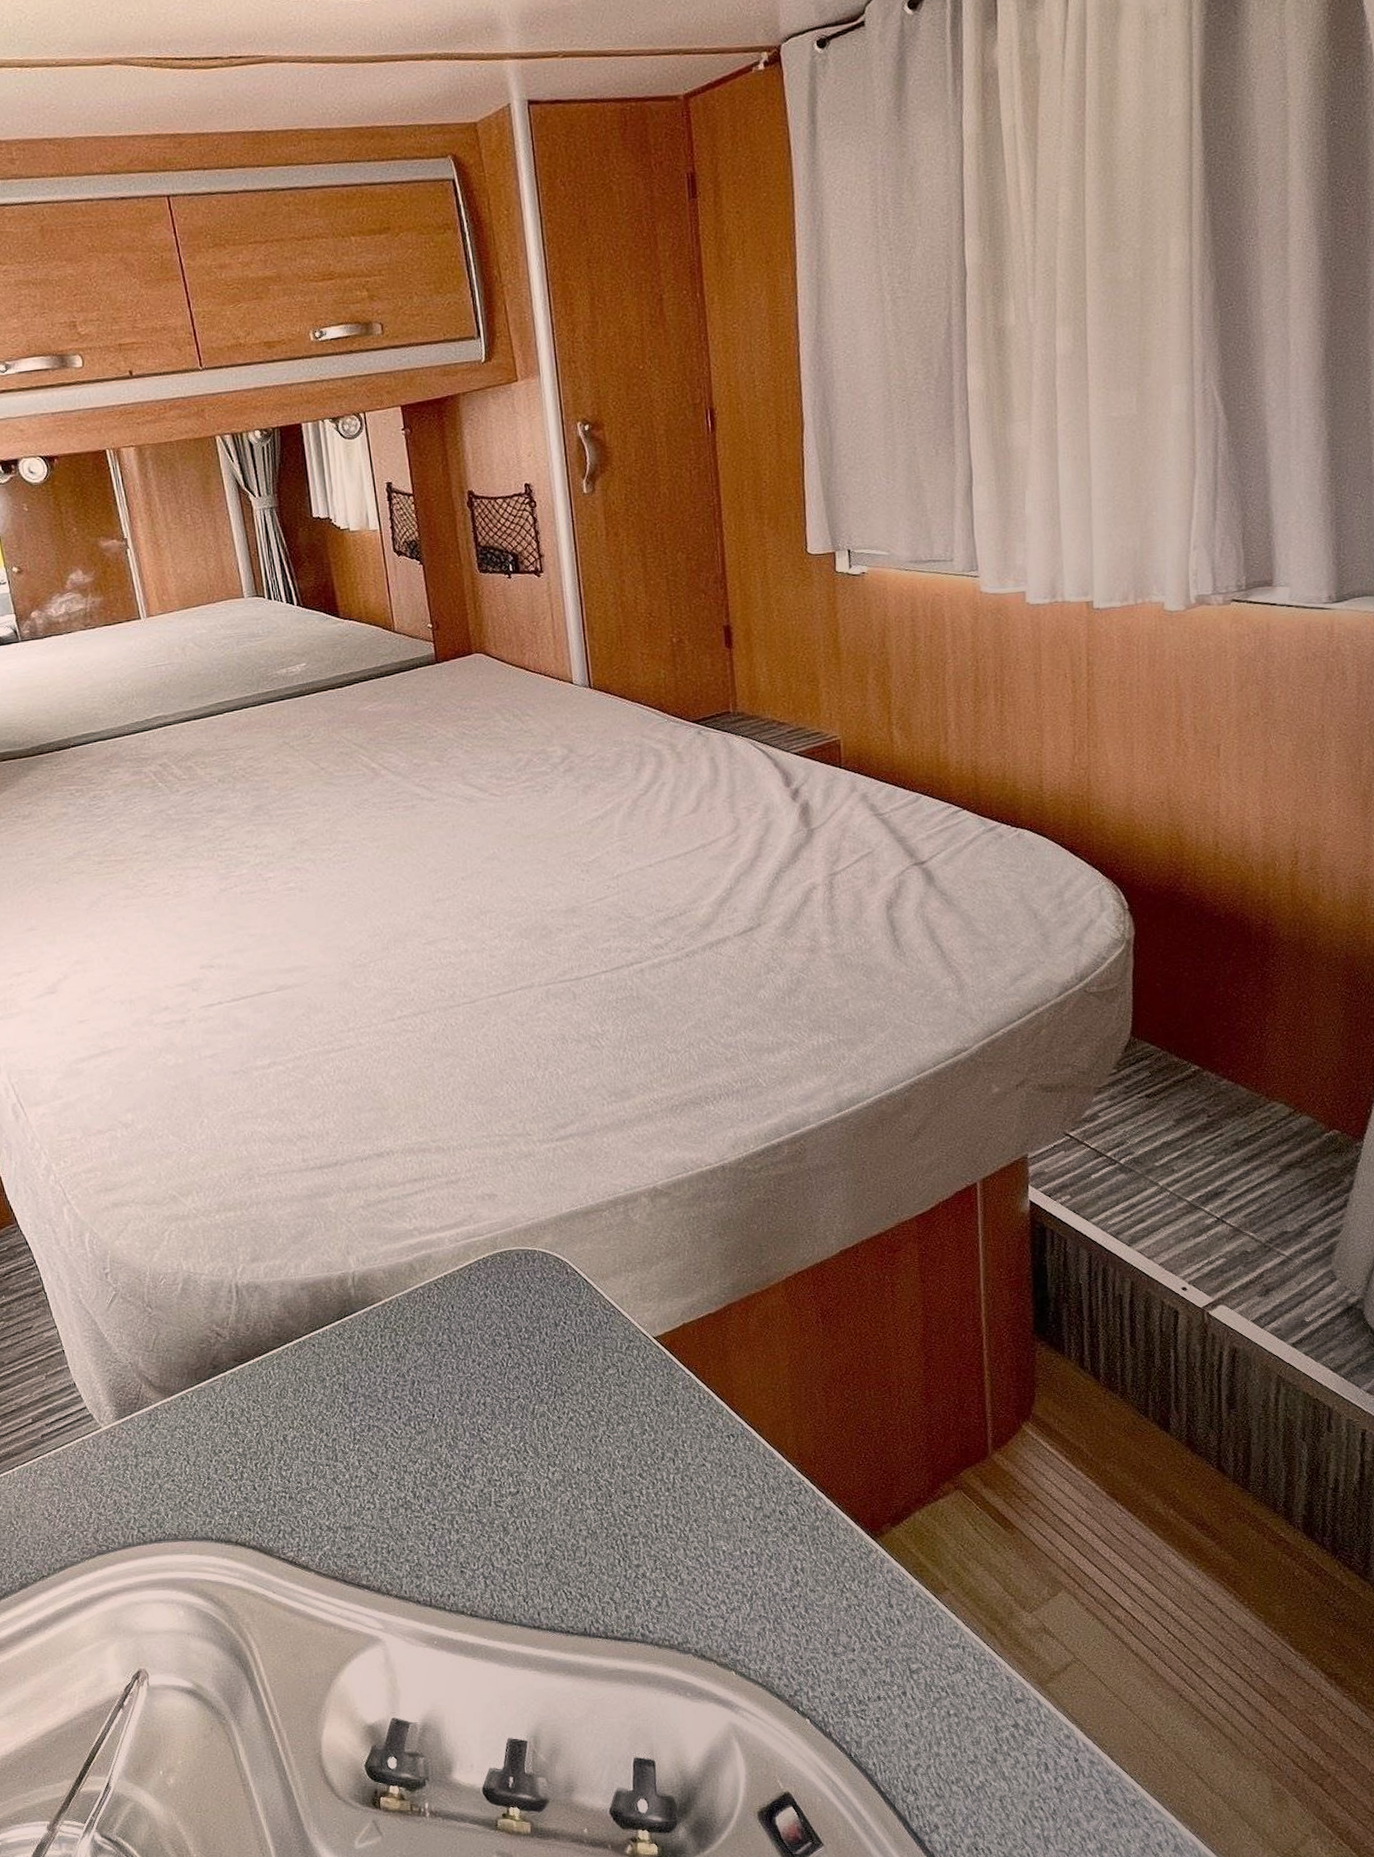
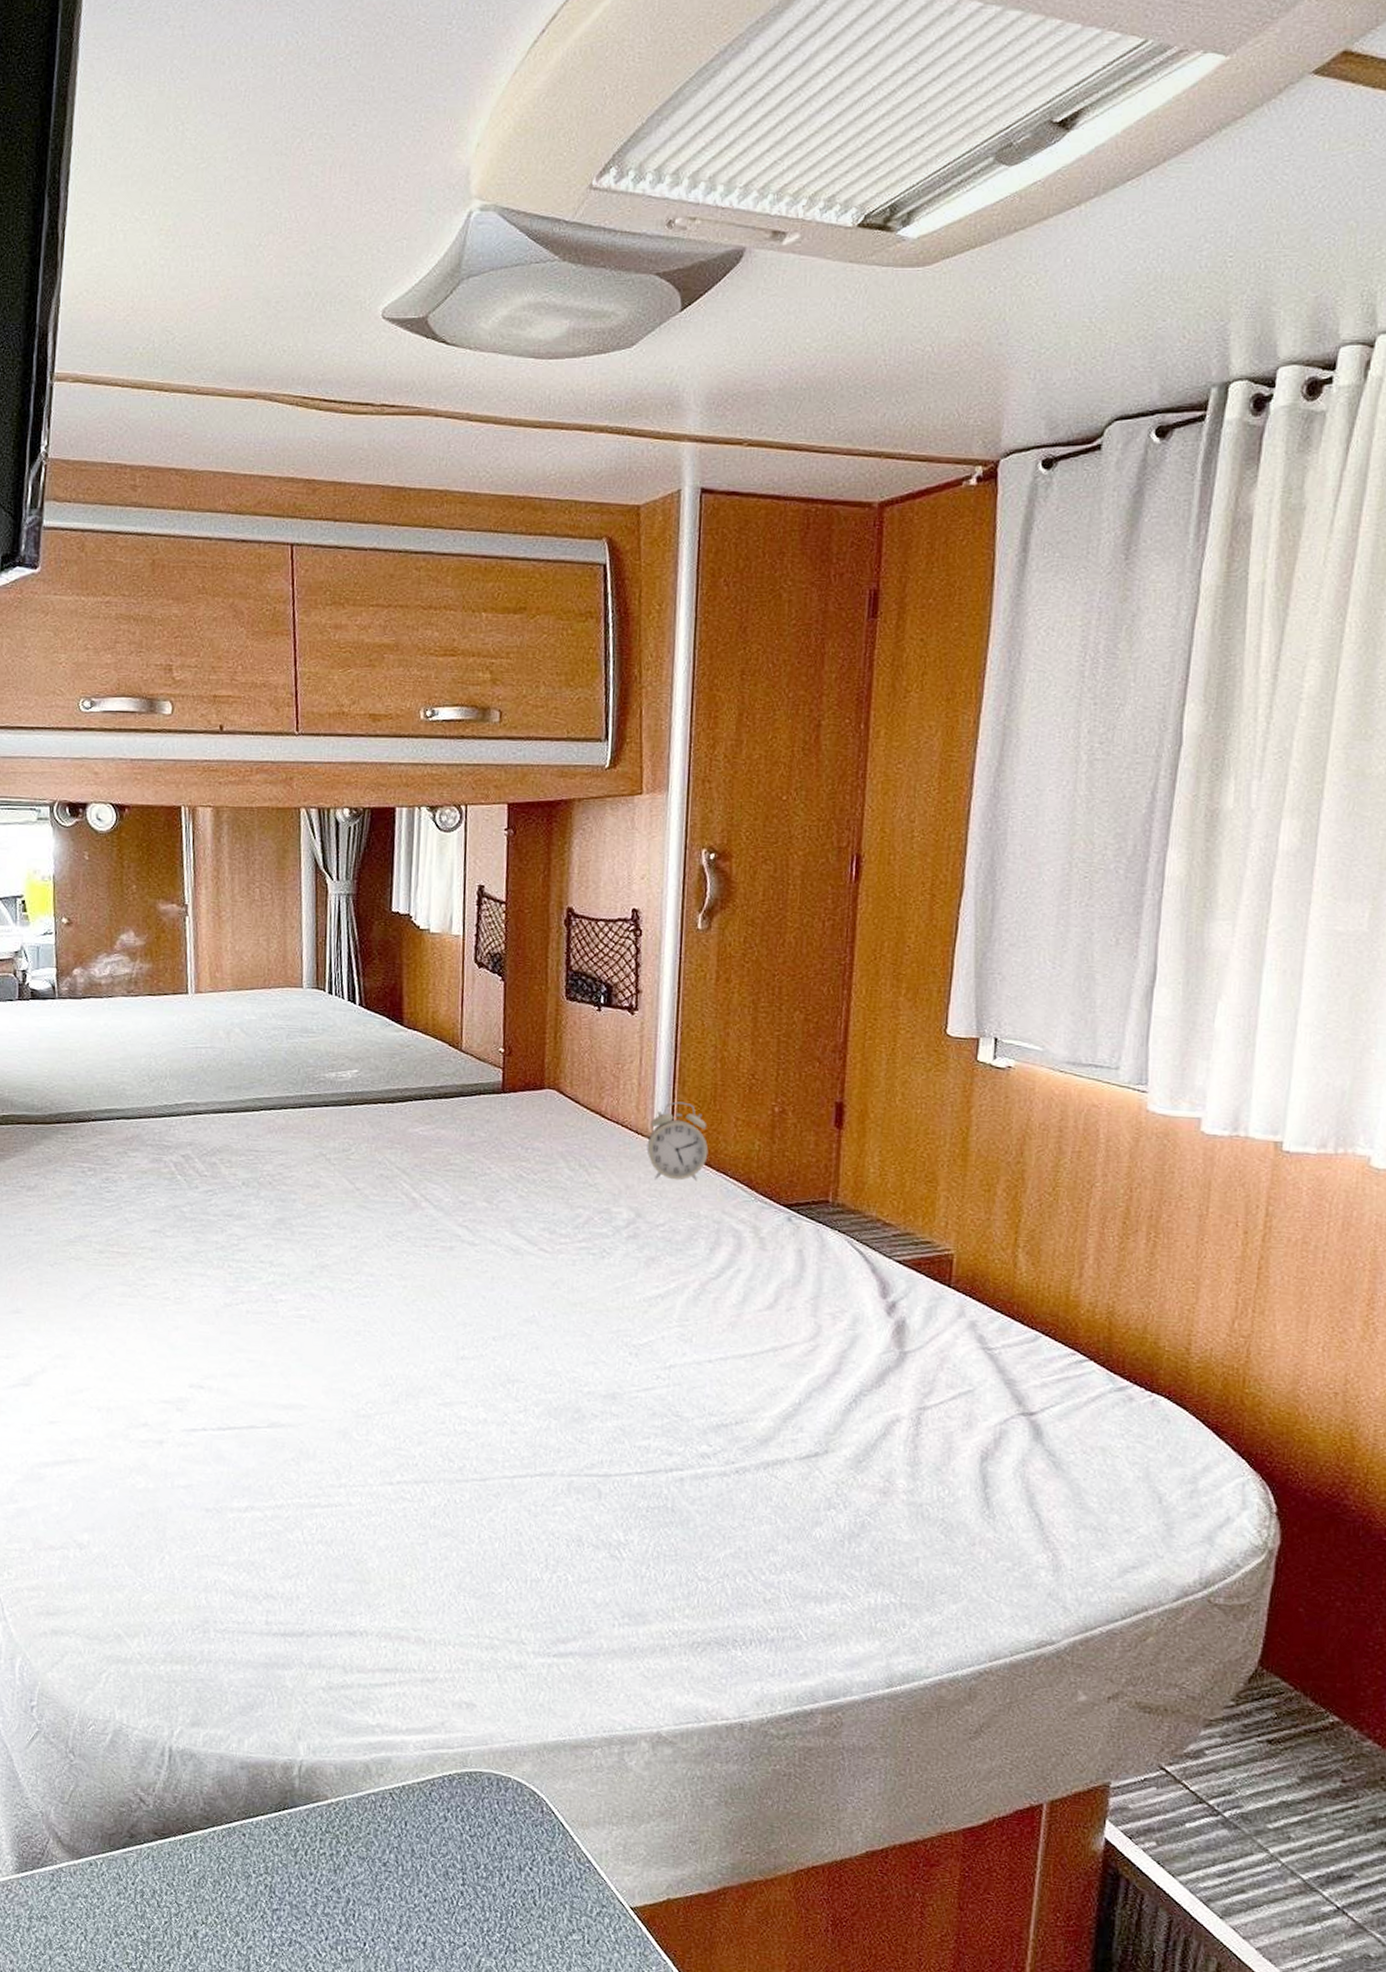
alarm clock: none [568,646,623,718] -> present [646,1101,709,1182]

